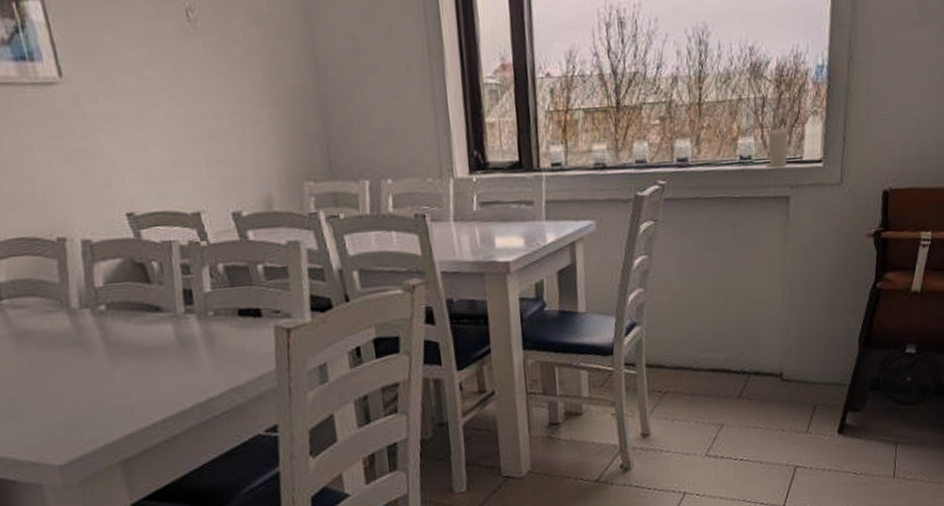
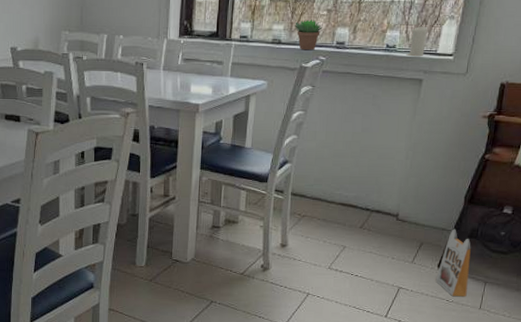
succulent plant: none [619,132,657,174] -> present [294,19,323,51]
shopping bag: none [837,382,877,468] -> present [435,229,471,297]

